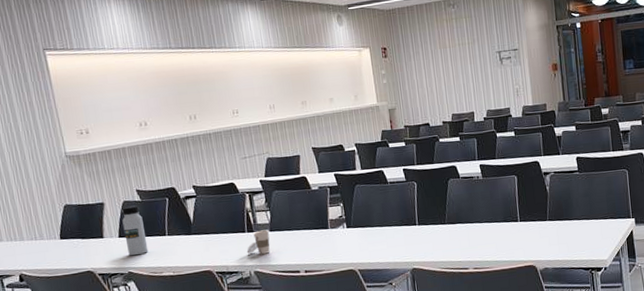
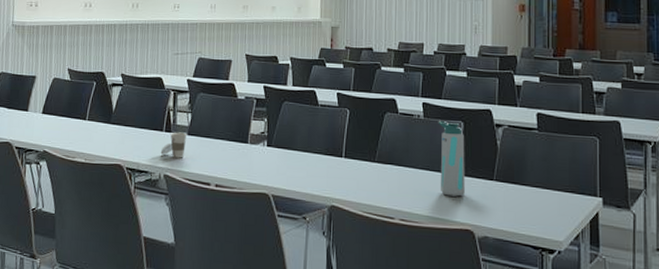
water bottle: present [122,205,149,256] -> none [47,83,68,135]
water bottle: none [495,177,525,241] -> present [438,120,465,197]

